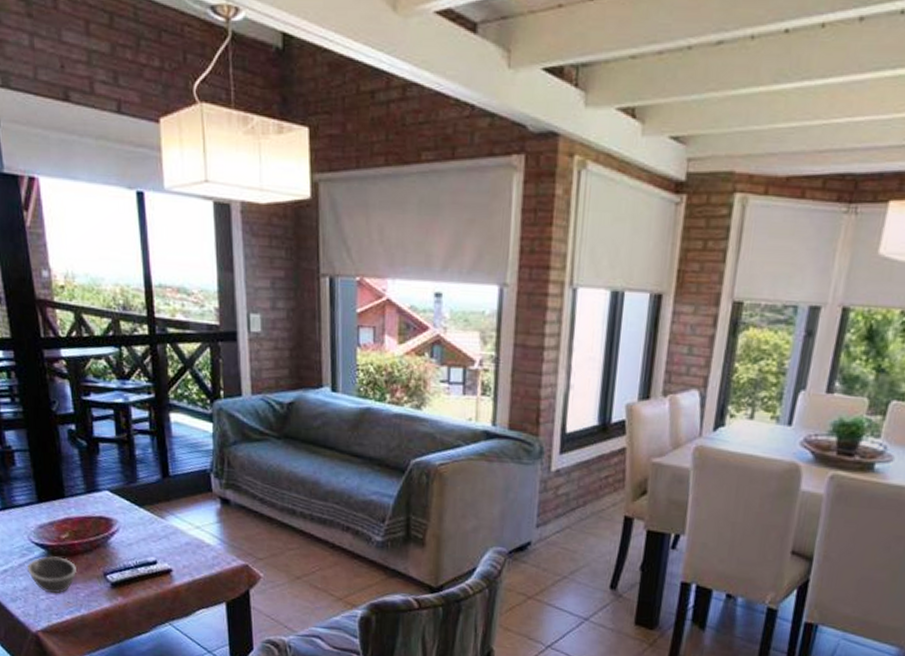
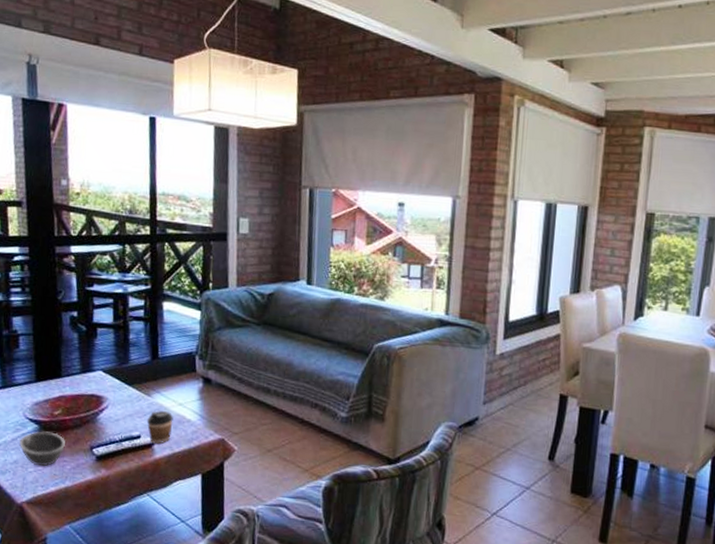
coffee cup: none [162,533,191,571] -> present [146,410,174,444]

